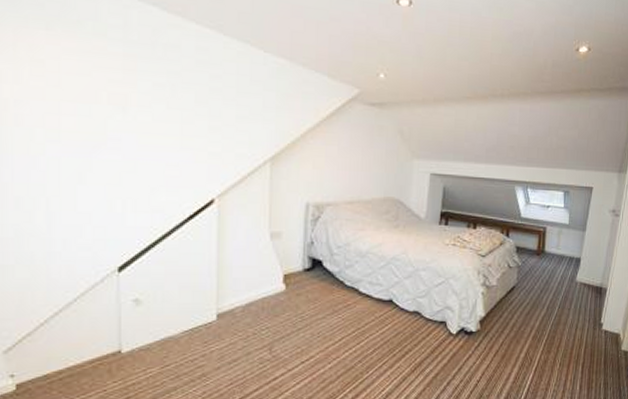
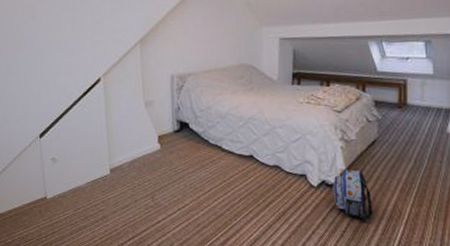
backpack: none [471,315,507,371] -> present [333,168,373,222]

